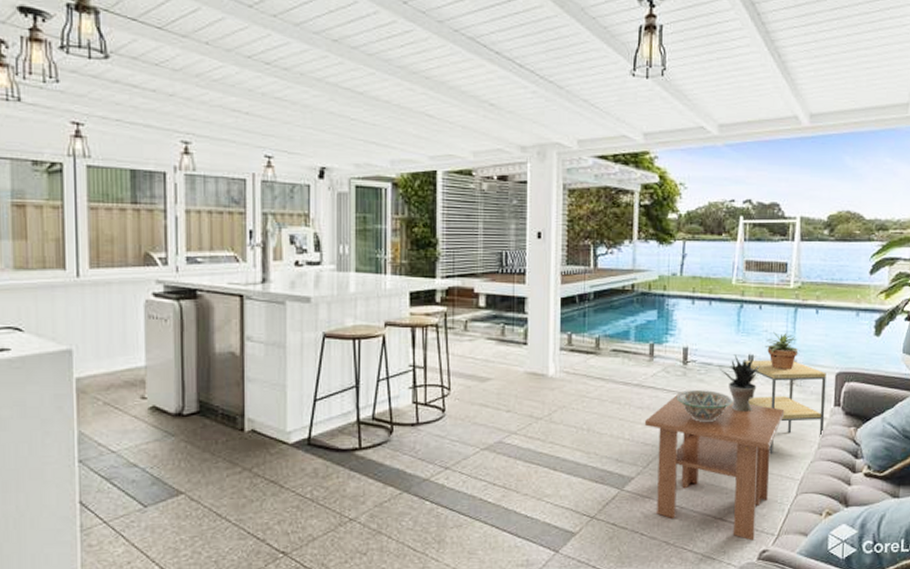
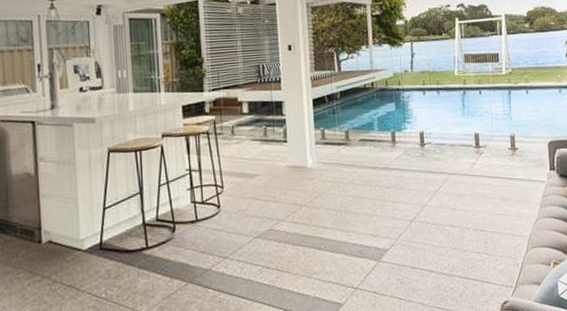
coffee table: present [645,393,785,541] -> none [394,172,510,294]
decorative bowl: present [676,390,733,423] -> none [418,167,465,196]
potted plant: present [720,354,760,412] -> none [452,134,485,183]
side table: present [744,360,826,455] -> none [472,135,545,217]
potted plant: present [765,331,800,370] -> none [487,111,517,144]

